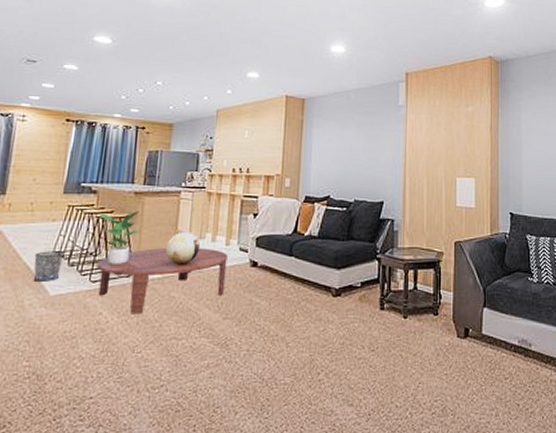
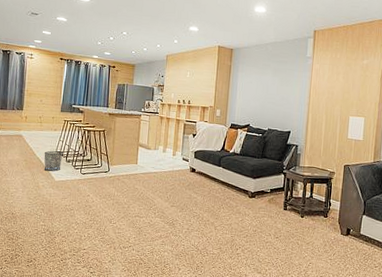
coffee table: present [97,248,228,315] -> none [85,154,174,198]
potted plant: present [100,211,140,266] -> none [86,127,113,164]
decorative sphere: present [165,231,201,265] -> none [131,143,155,167]

